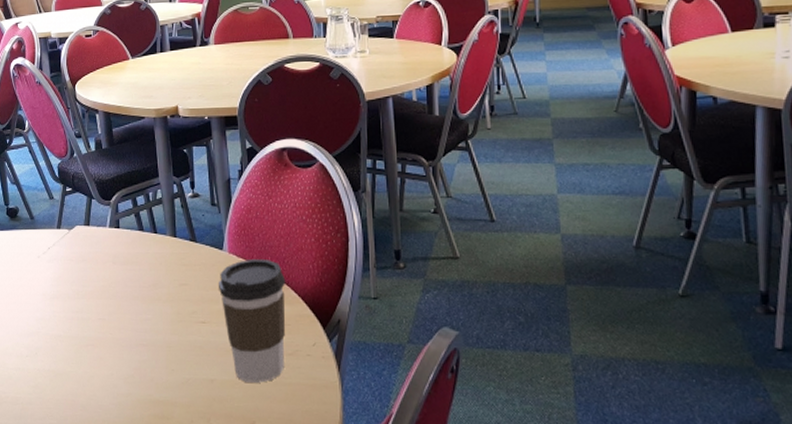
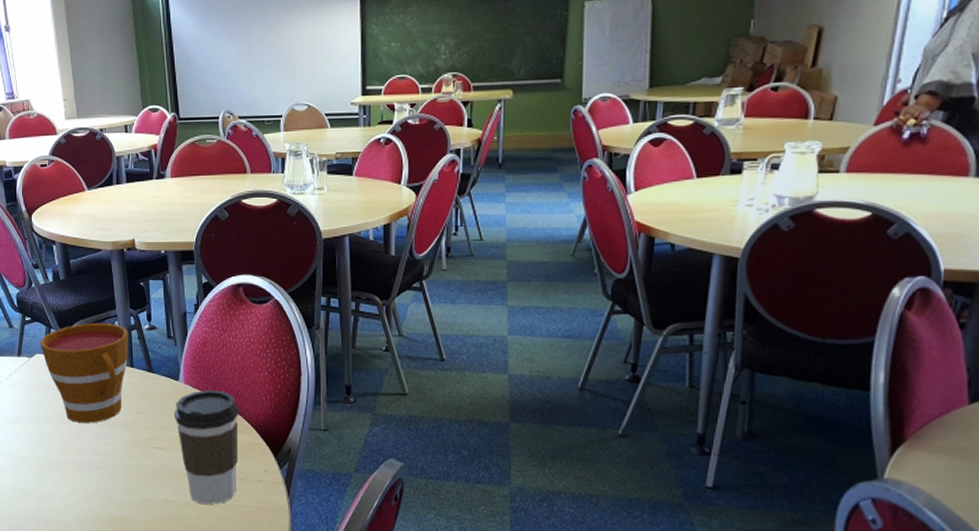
cup: none [80,191,172,298] -> present [39,322,129,423]

